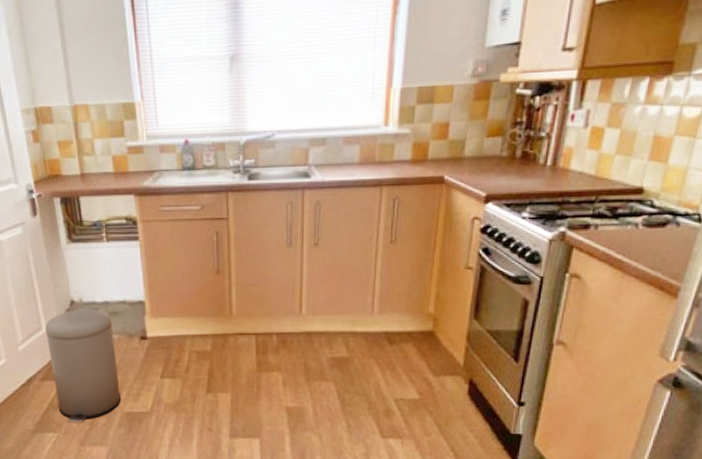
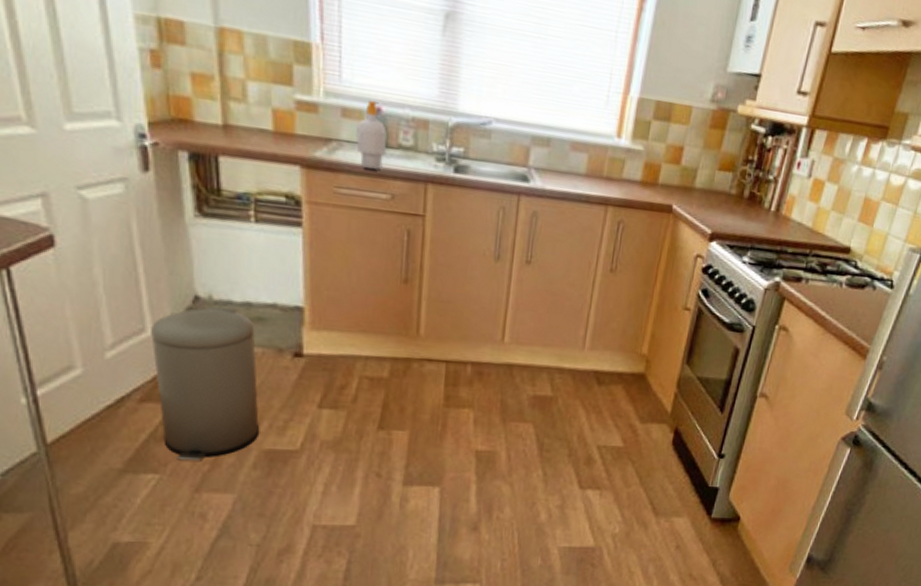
soap bottle: none [172,135,195,189] -> present [356,99,387,170]

